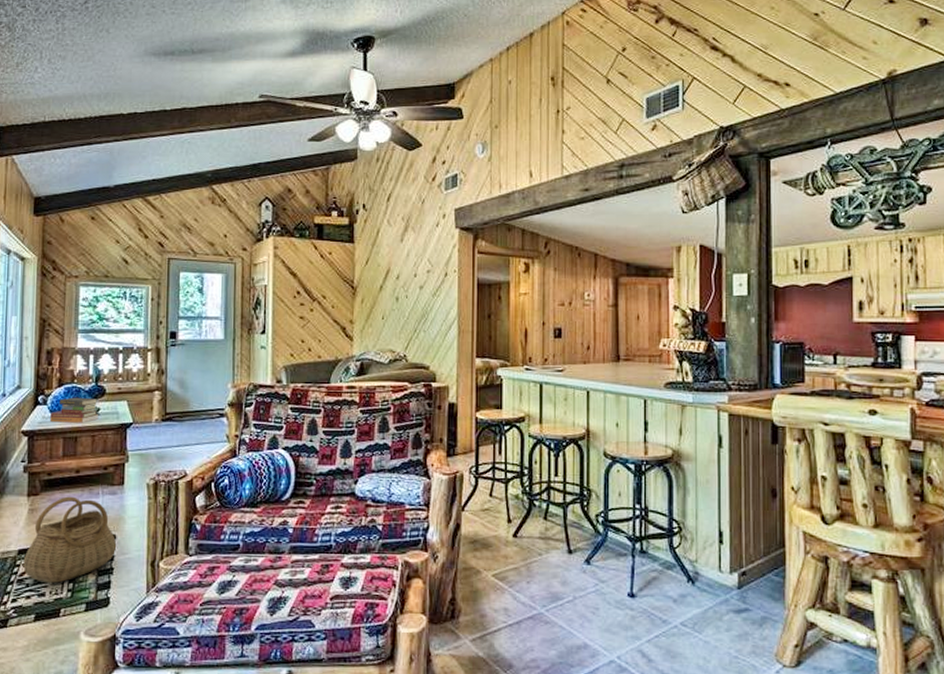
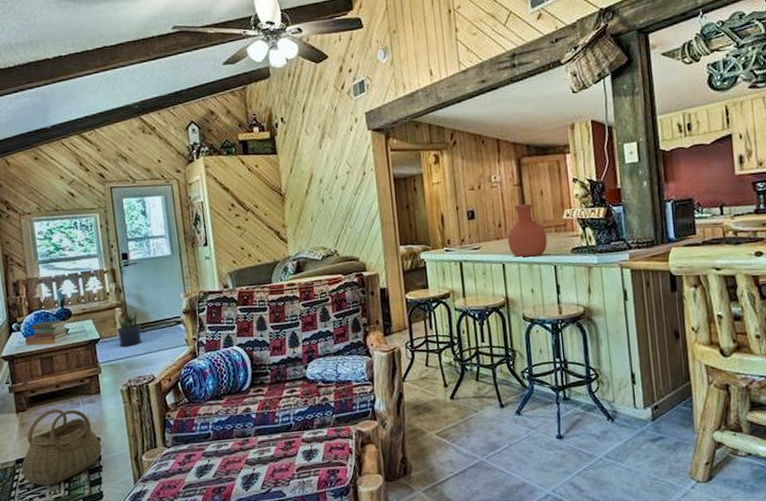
planter: none [152,397,180,437] -> present [116,311,142,348]
vase: none [595,327,639,387] -> present [507,204,548,258]

